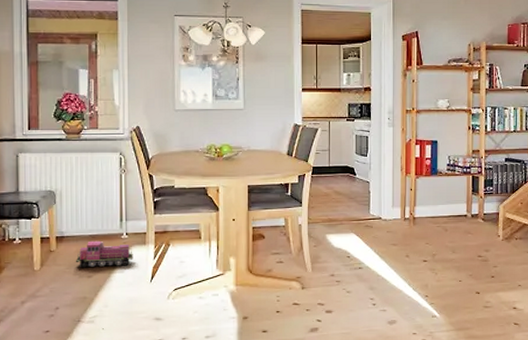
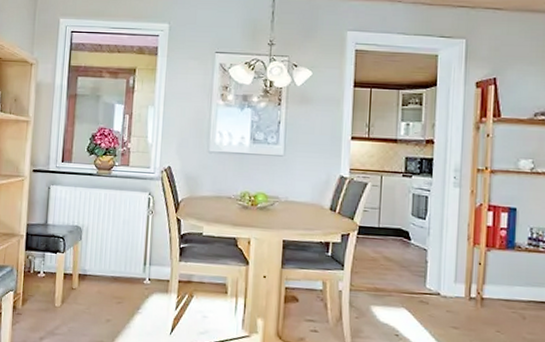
toy train: present [75,240,133,268] -> none [95,283,155,313]

